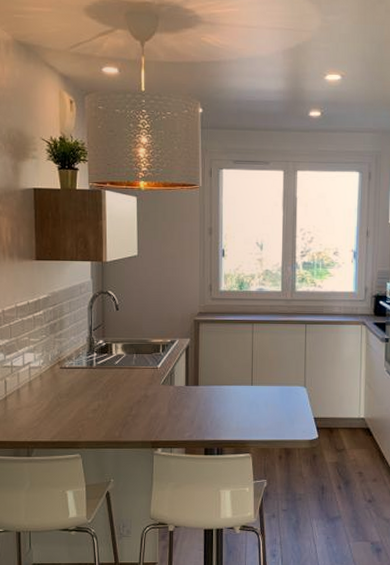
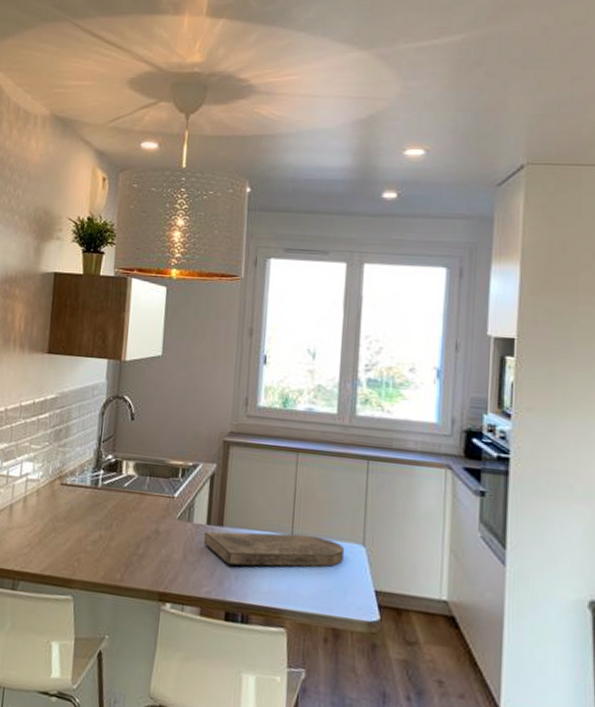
cutting board: none [184,384,292,414] -> present [203,531,345,568]

